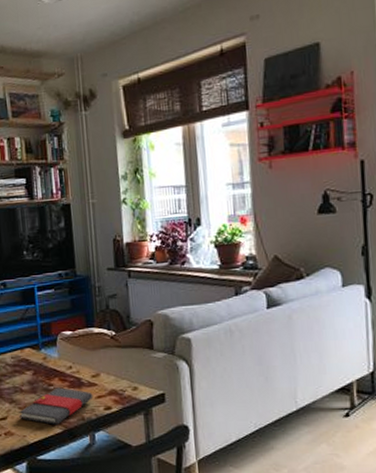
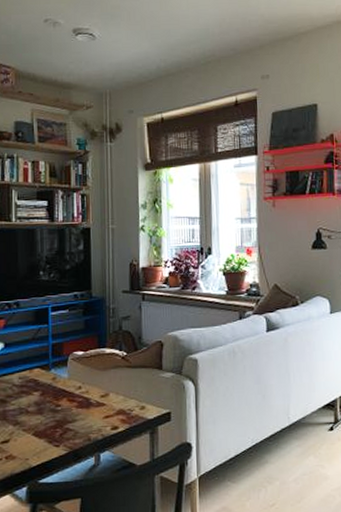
book: present [19,387,94,425] -> none [23,408,101,447]

